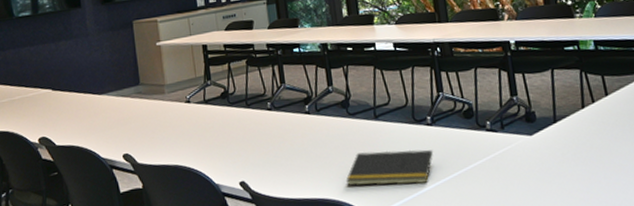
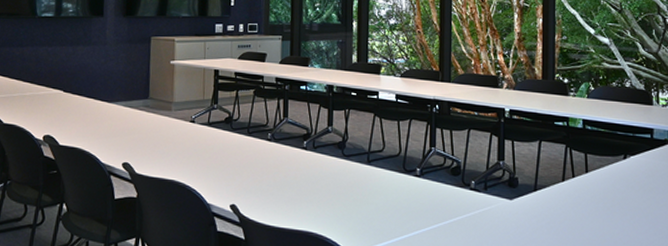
notepad: present [345,149,434,186] -> none [331,193,418,230]

